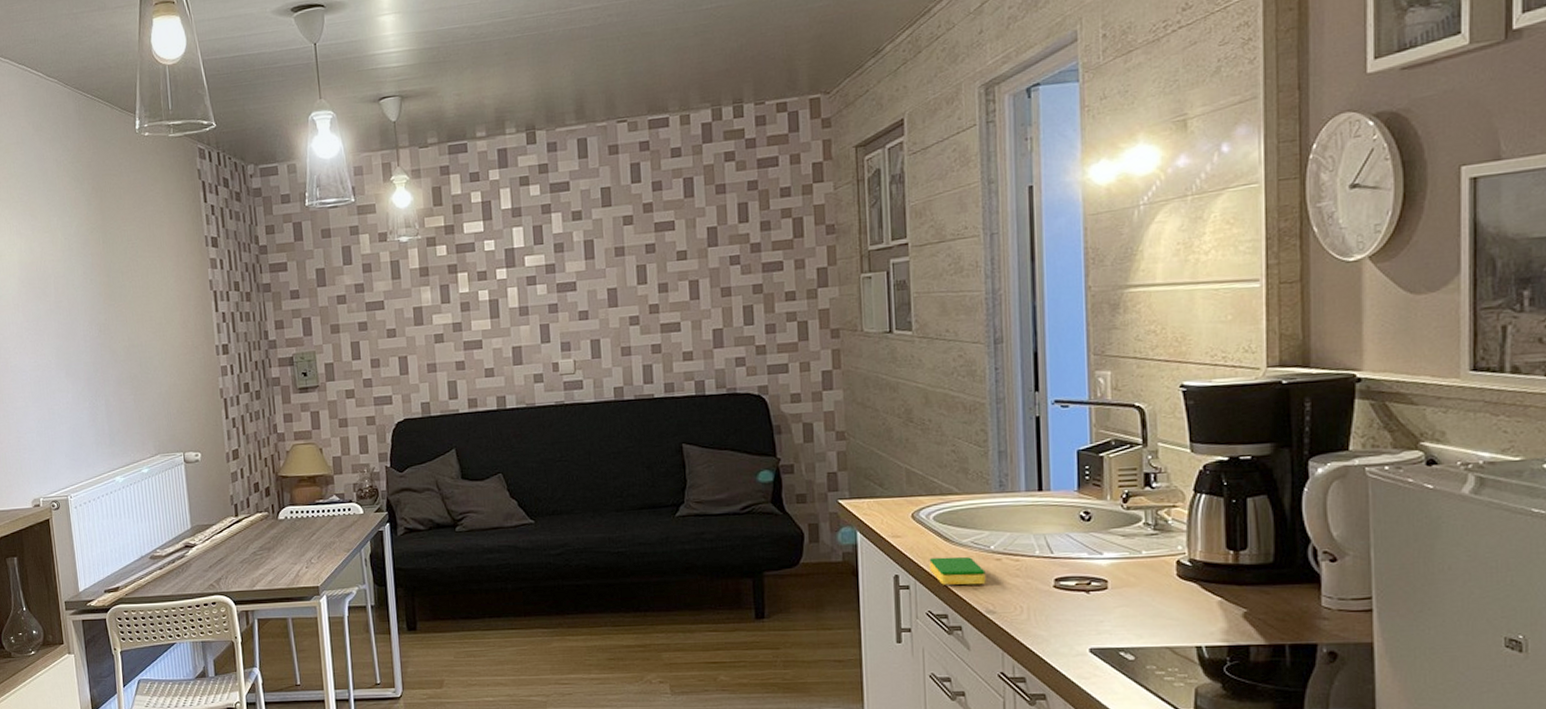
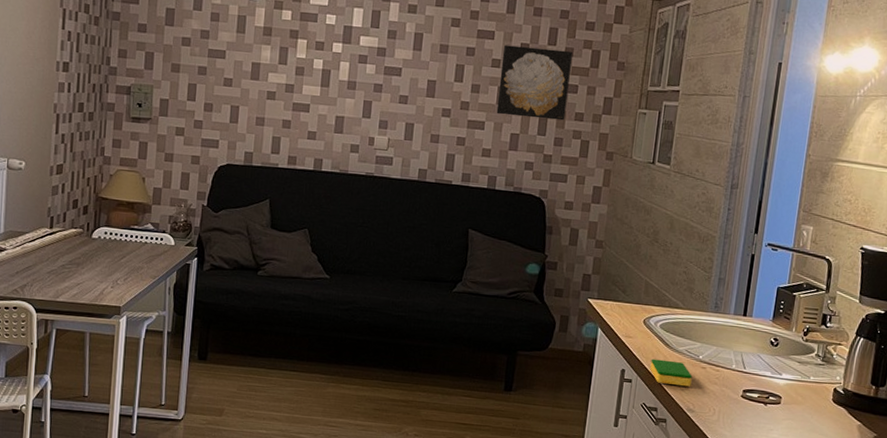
wall art: none [687,224,774,311] -> present [496,45,573,121]

